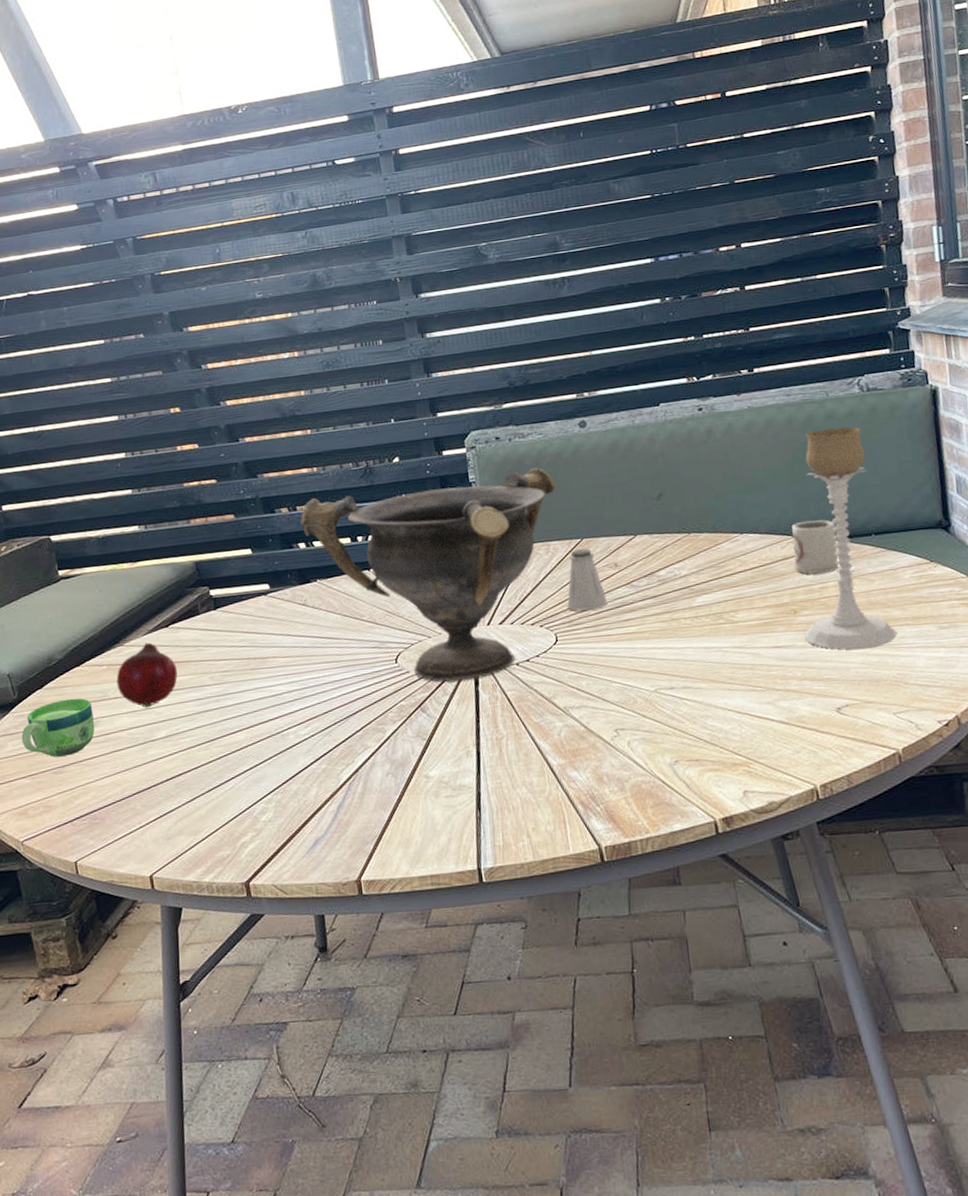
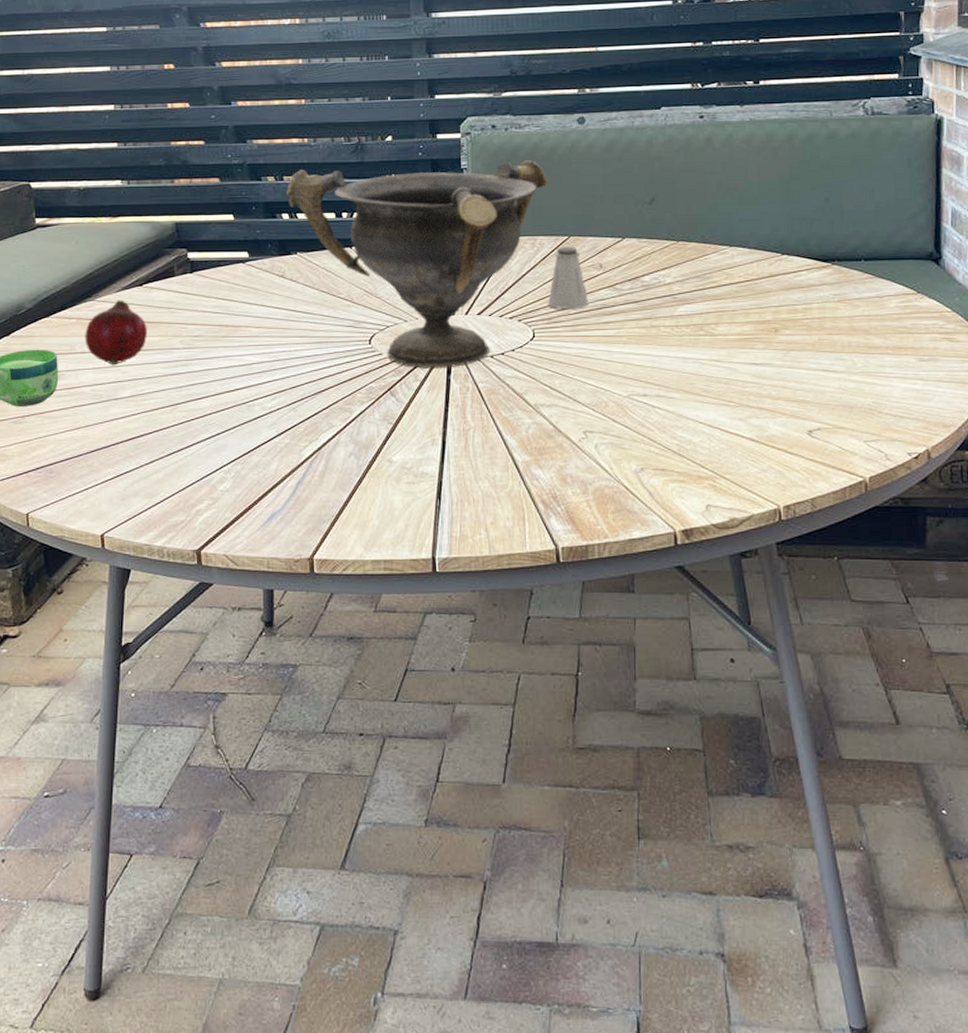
cup: present [791,520,839,574] -> none [780,239,826,294]
candle holder: present [804,427,897,649] -> none [783,148,876,373]

